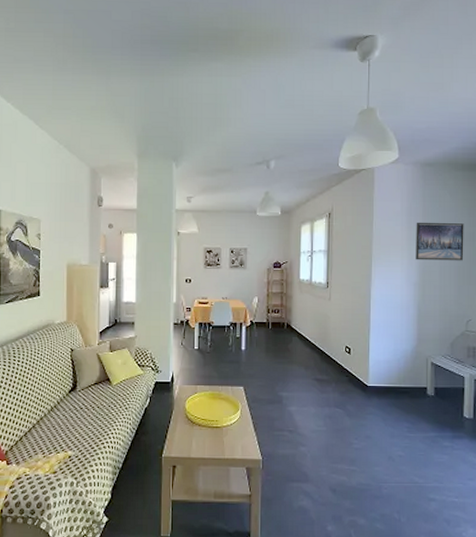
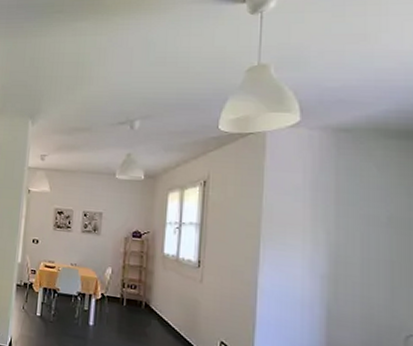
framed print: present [416,222,464,261] -> none [324,199,400,255]

